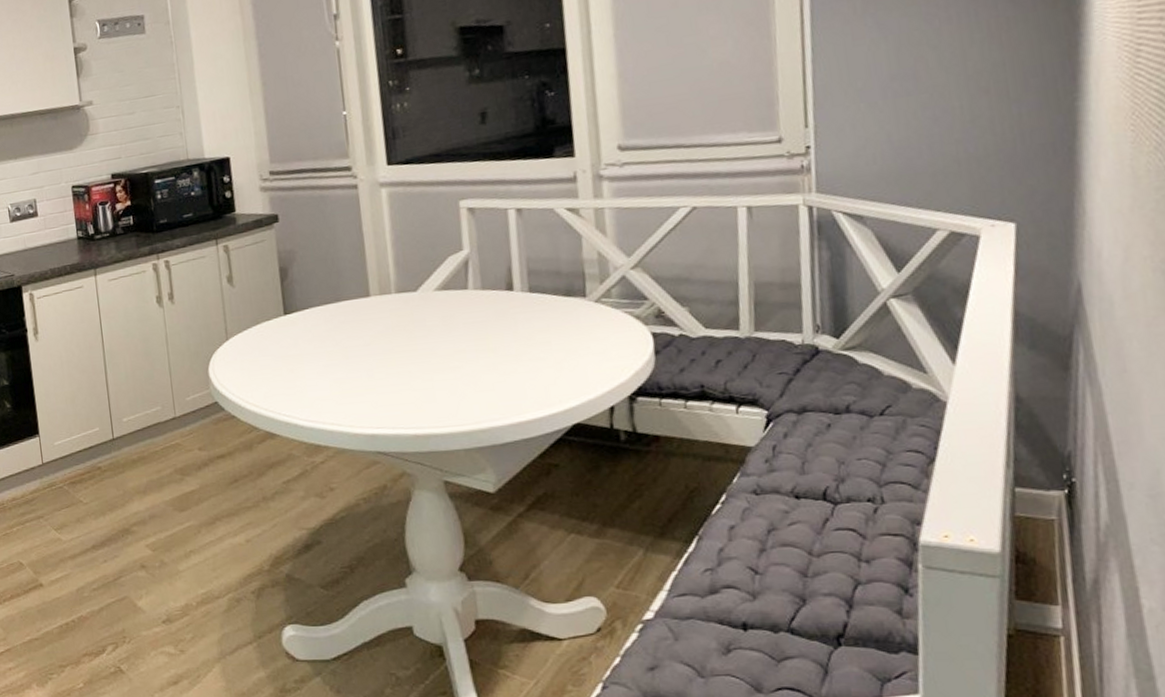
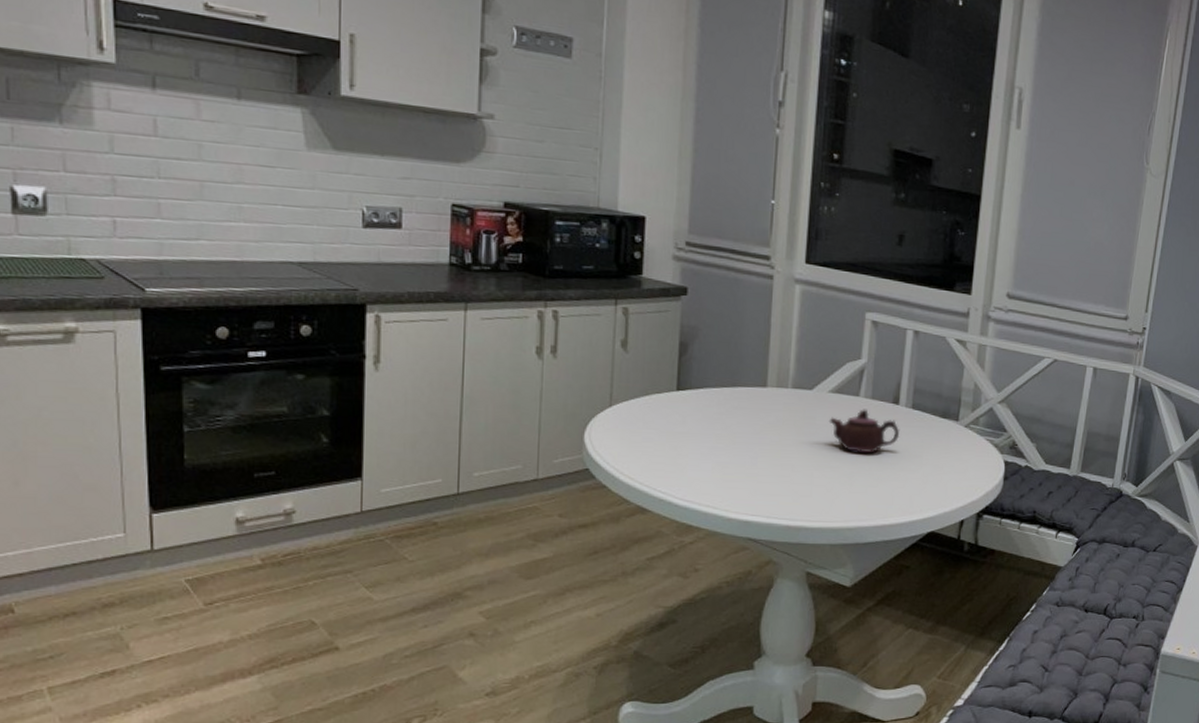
teapot: none [439,301,521,349] -> present [828,409,900,453]

